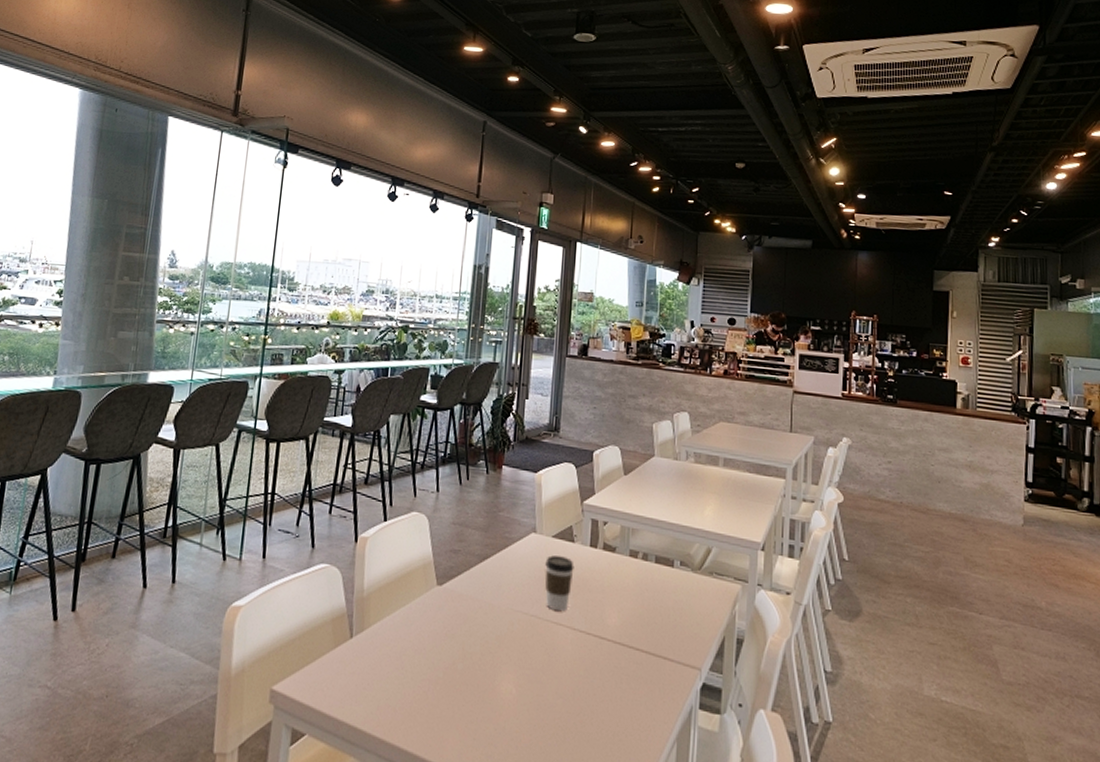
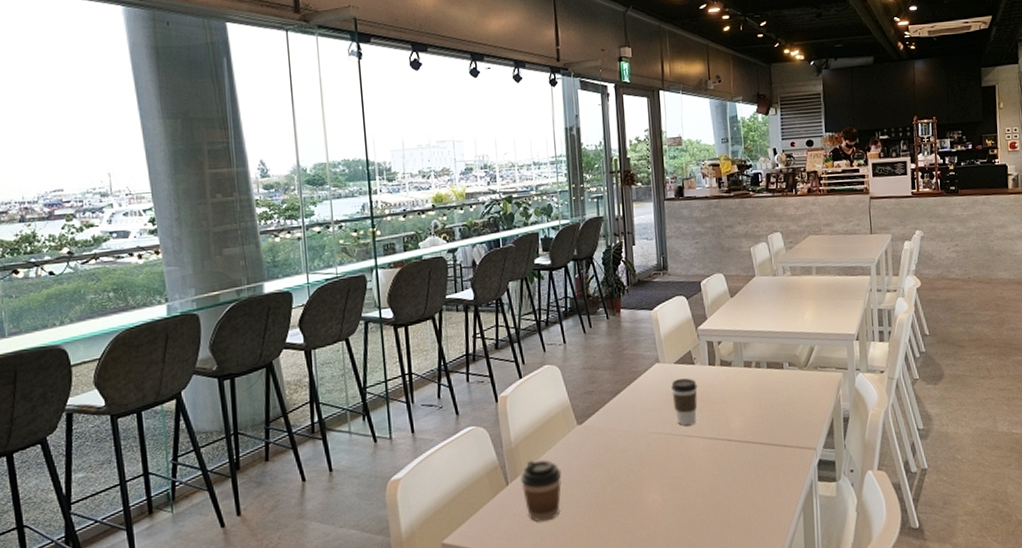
coffee cup: none [366,614,412,689] -> present [520,460,562,522]

